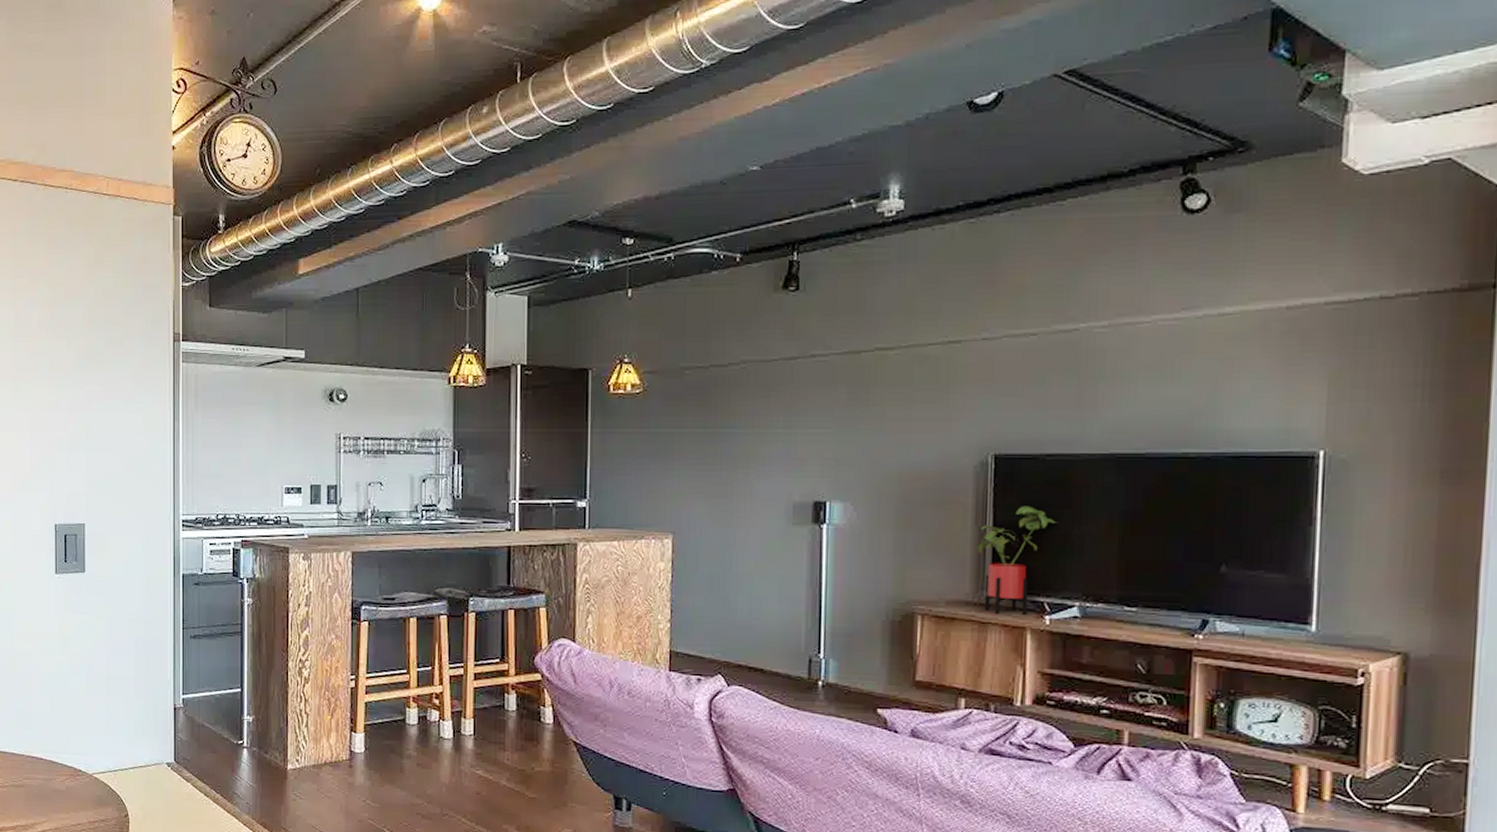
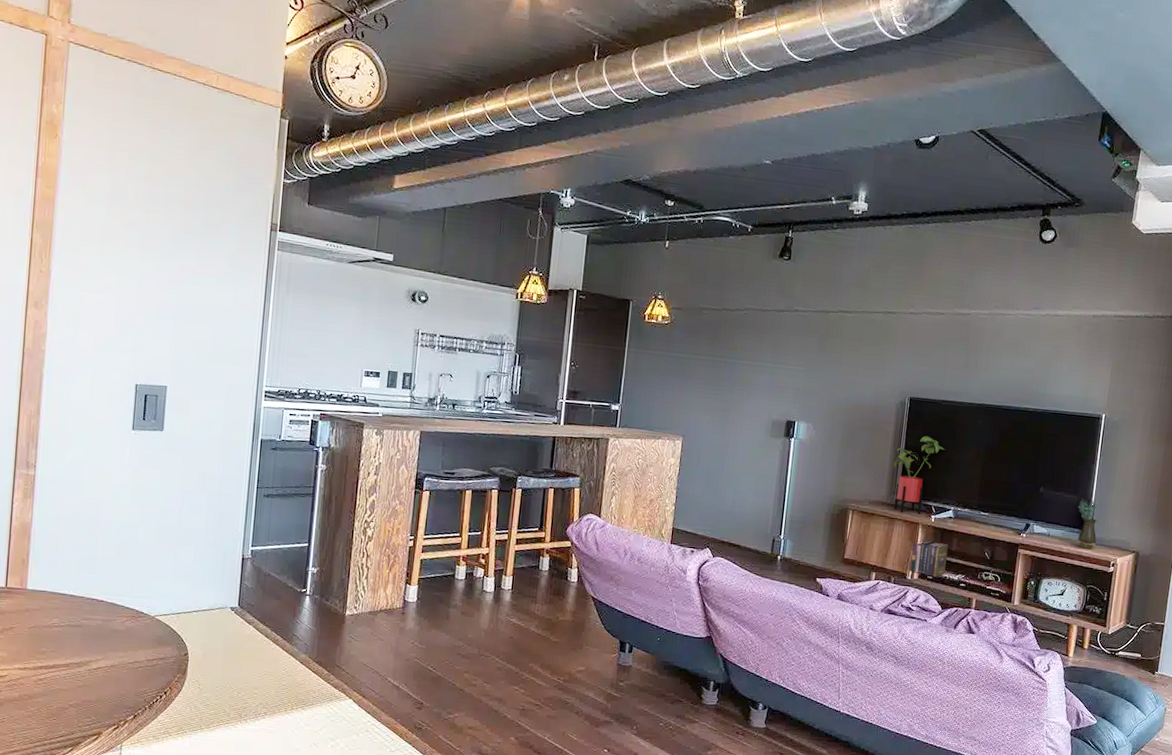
books: none [1018,650,1076,702] -> present [910,540,949,577]
vase: none [1290,576,1329,653] -> present [1078,497,1097,550]

